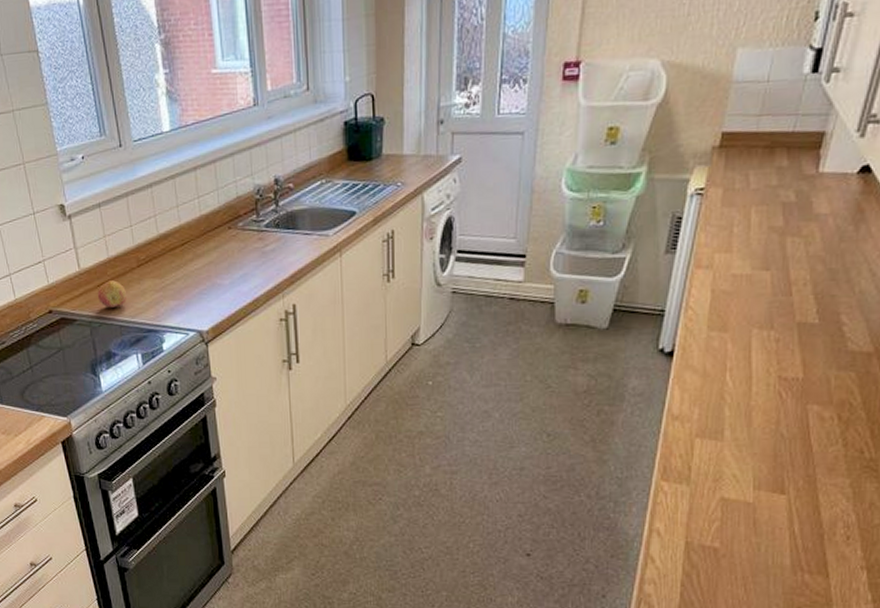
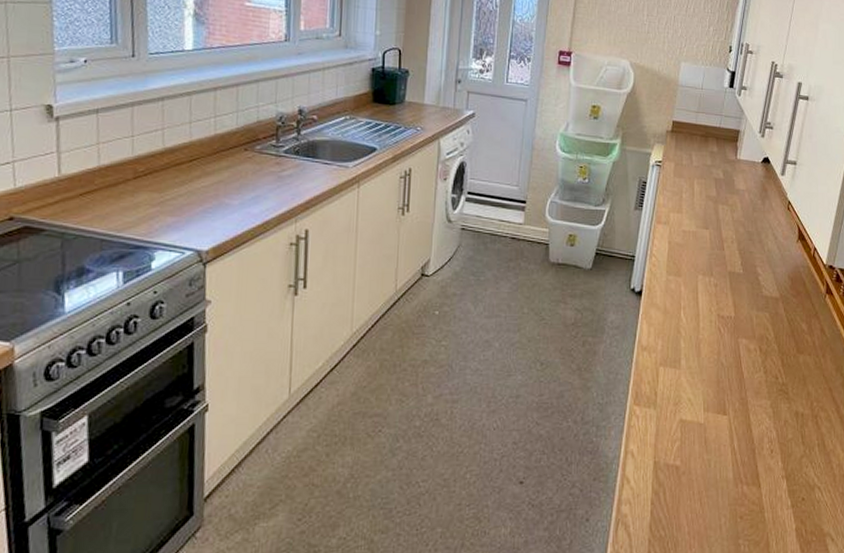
fruit: present [98,280,128,308] -> none [78,190,116,220]

